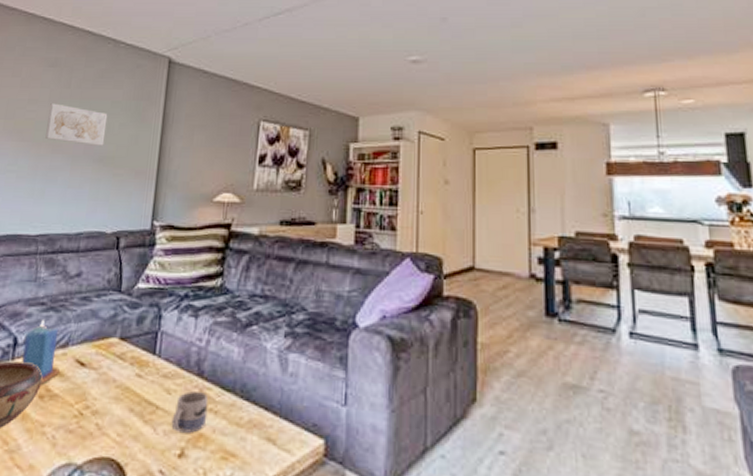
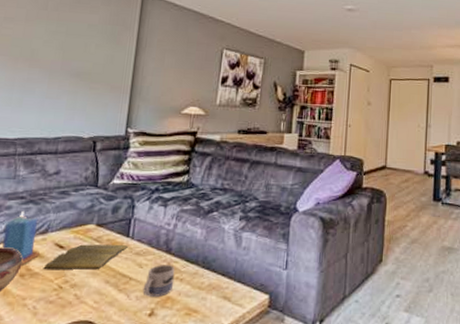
wall art: present [45,103,108,146] -> none [22,22,85,63]
book: none [62,361,154,394] -> present [43,244,128,270]

